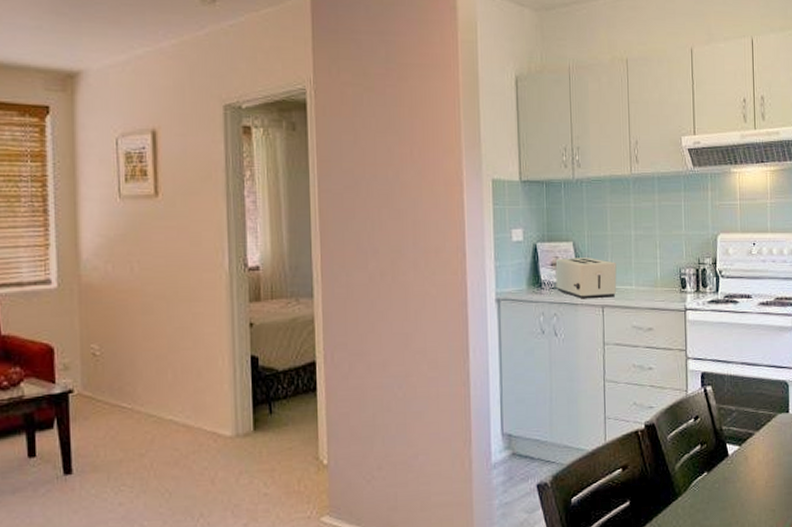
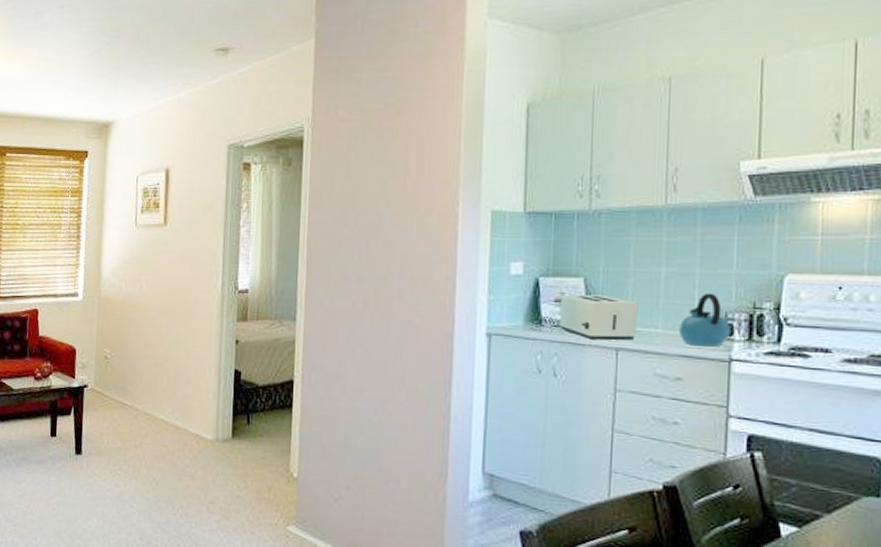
kettle: none [648,252,684,299] -> present [679,292,730,347]

